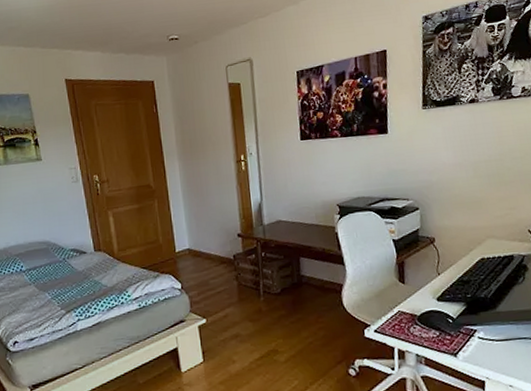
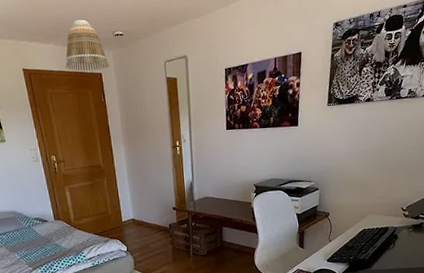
lamp shade: none [112,24,162,80] -> present [65,19,109,71]

